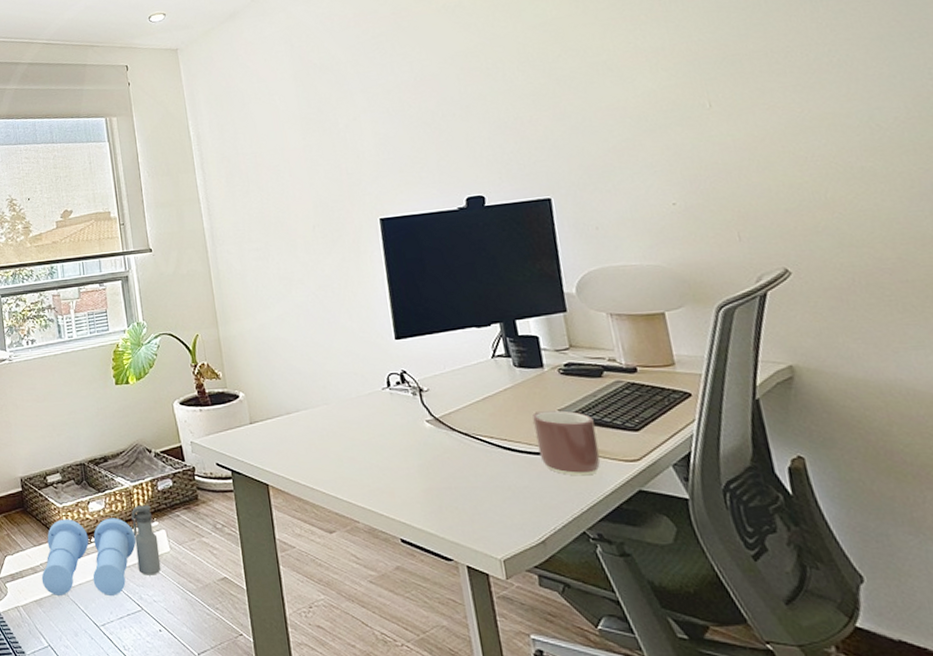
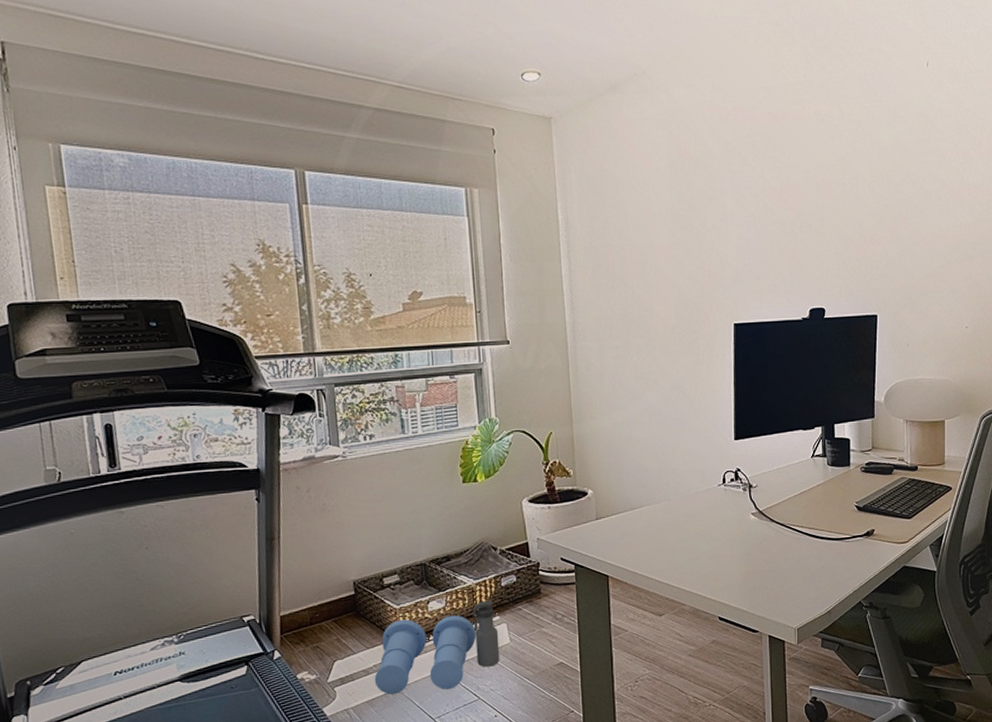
mug: present [532,410,601,476] -> none [836,502,880,557]

